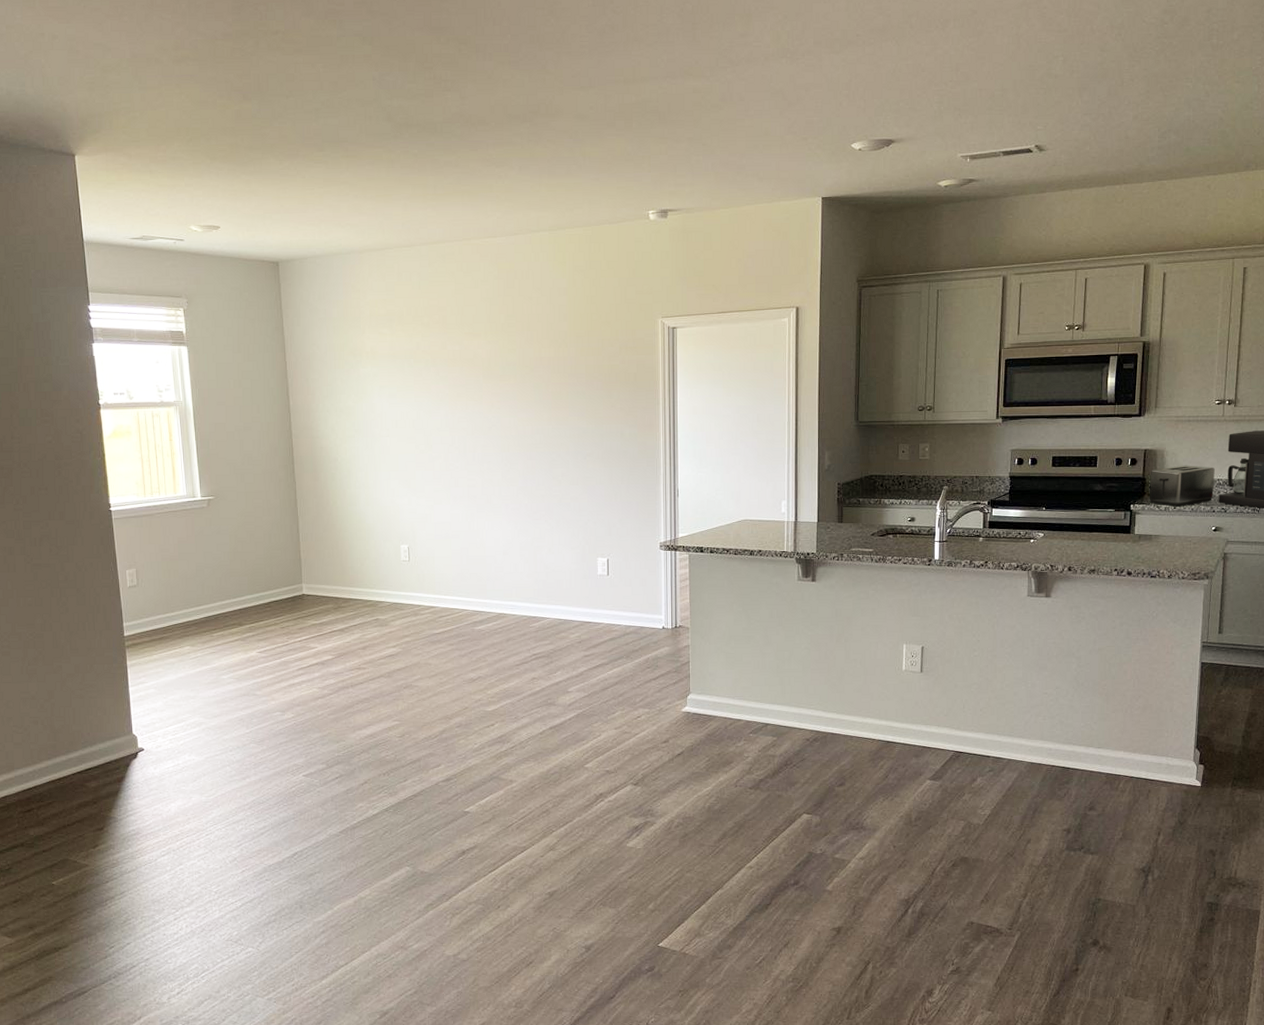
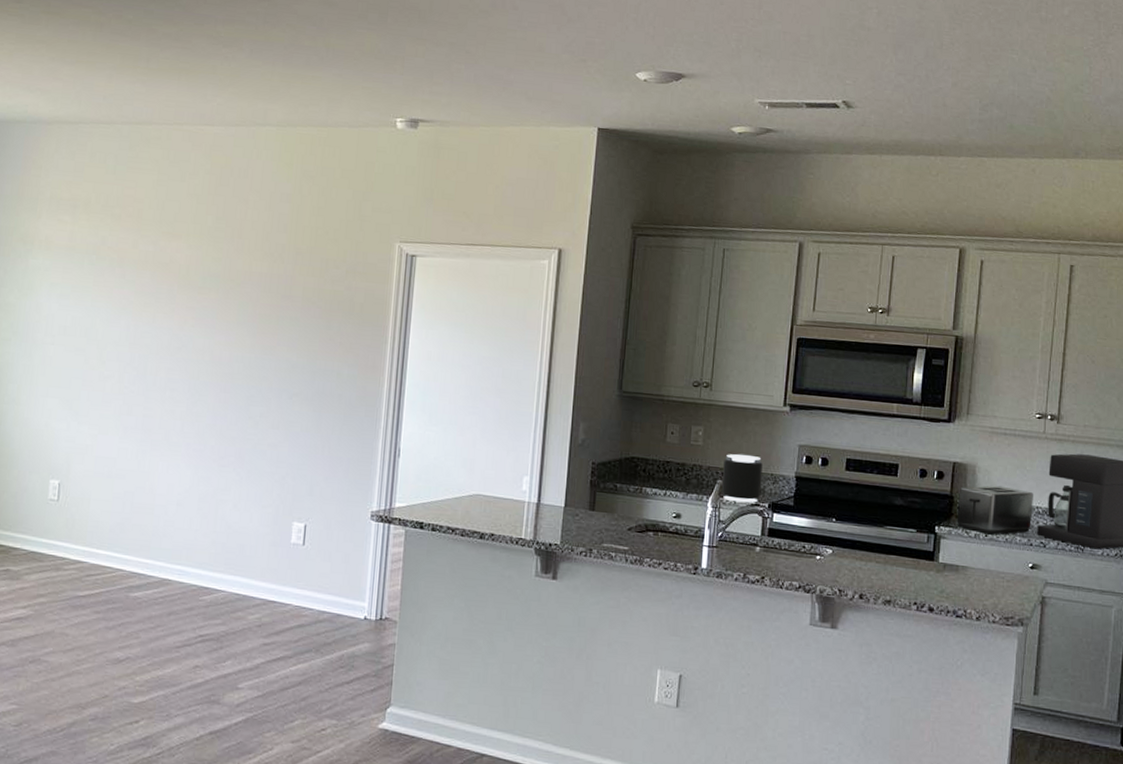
speaker: none [947,462,981,503] -> present [721,454,763,503]

